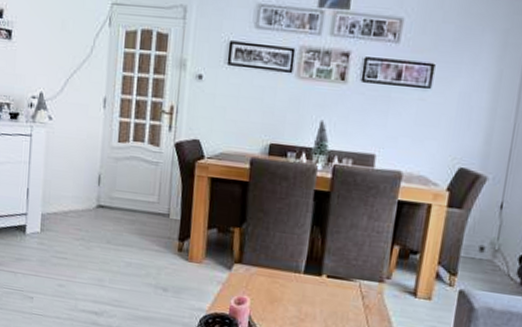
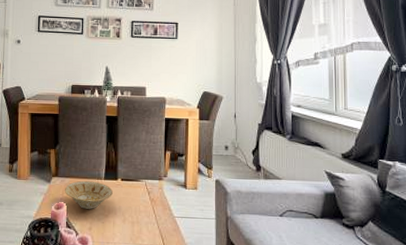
bowl: none [249,272,314,310] -> present [65,180,113,209]

